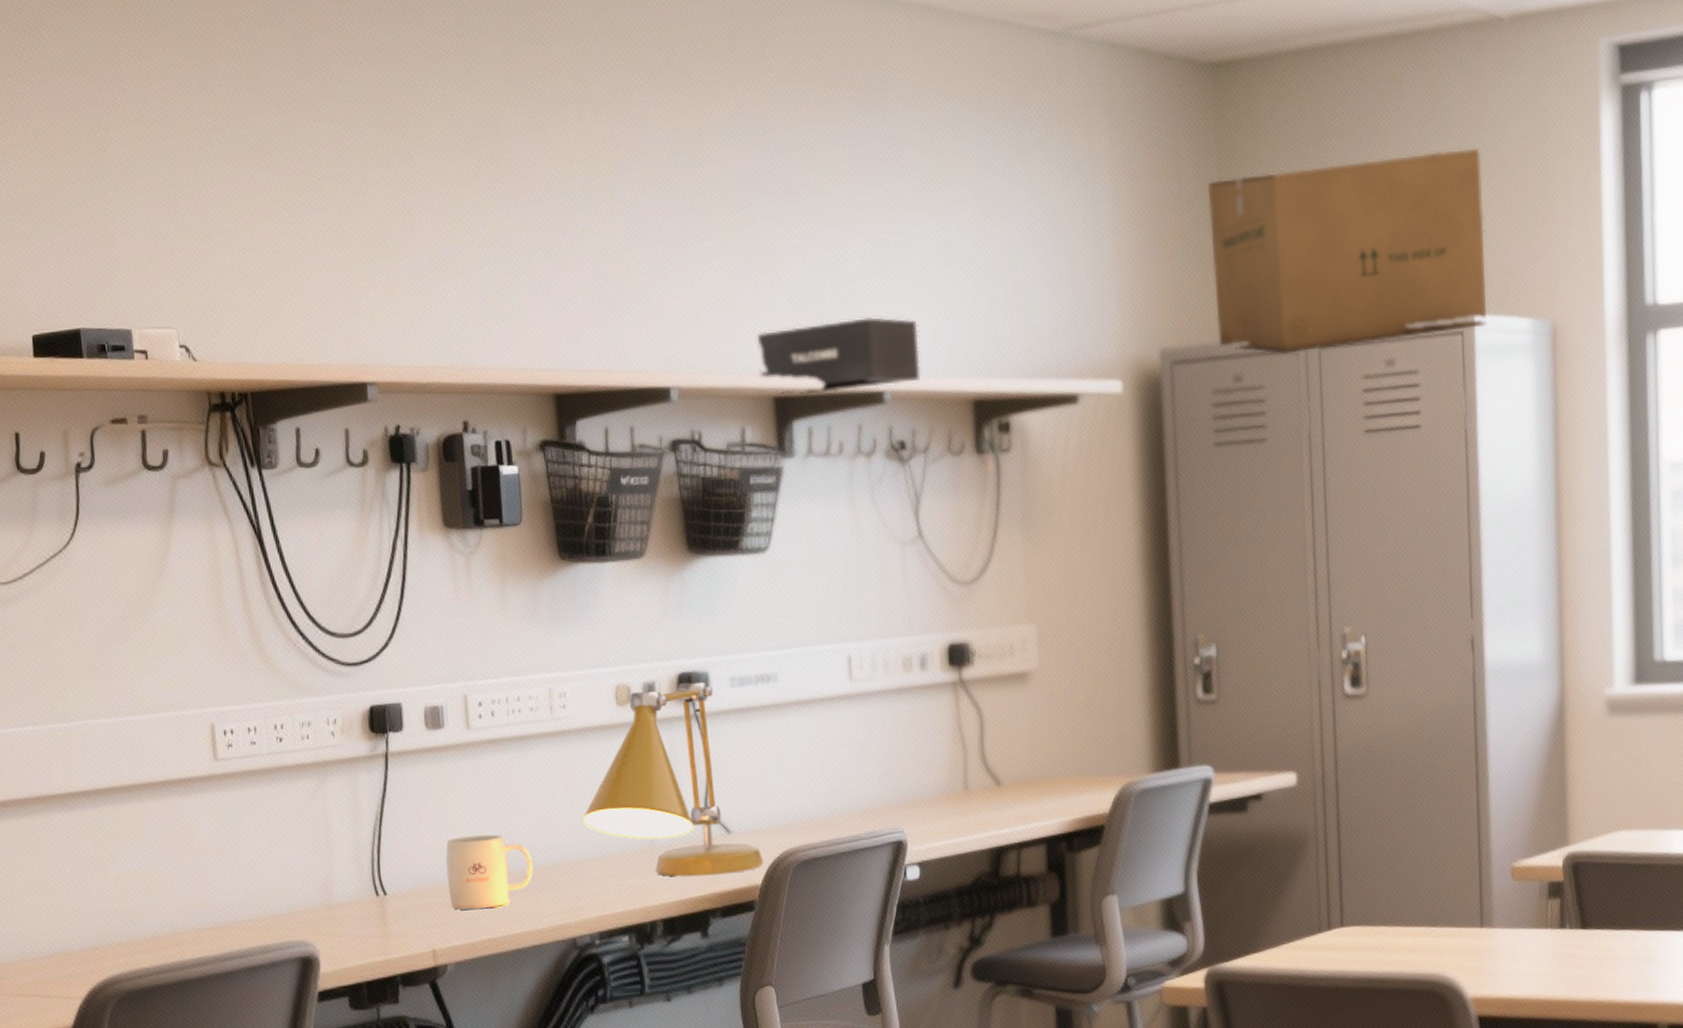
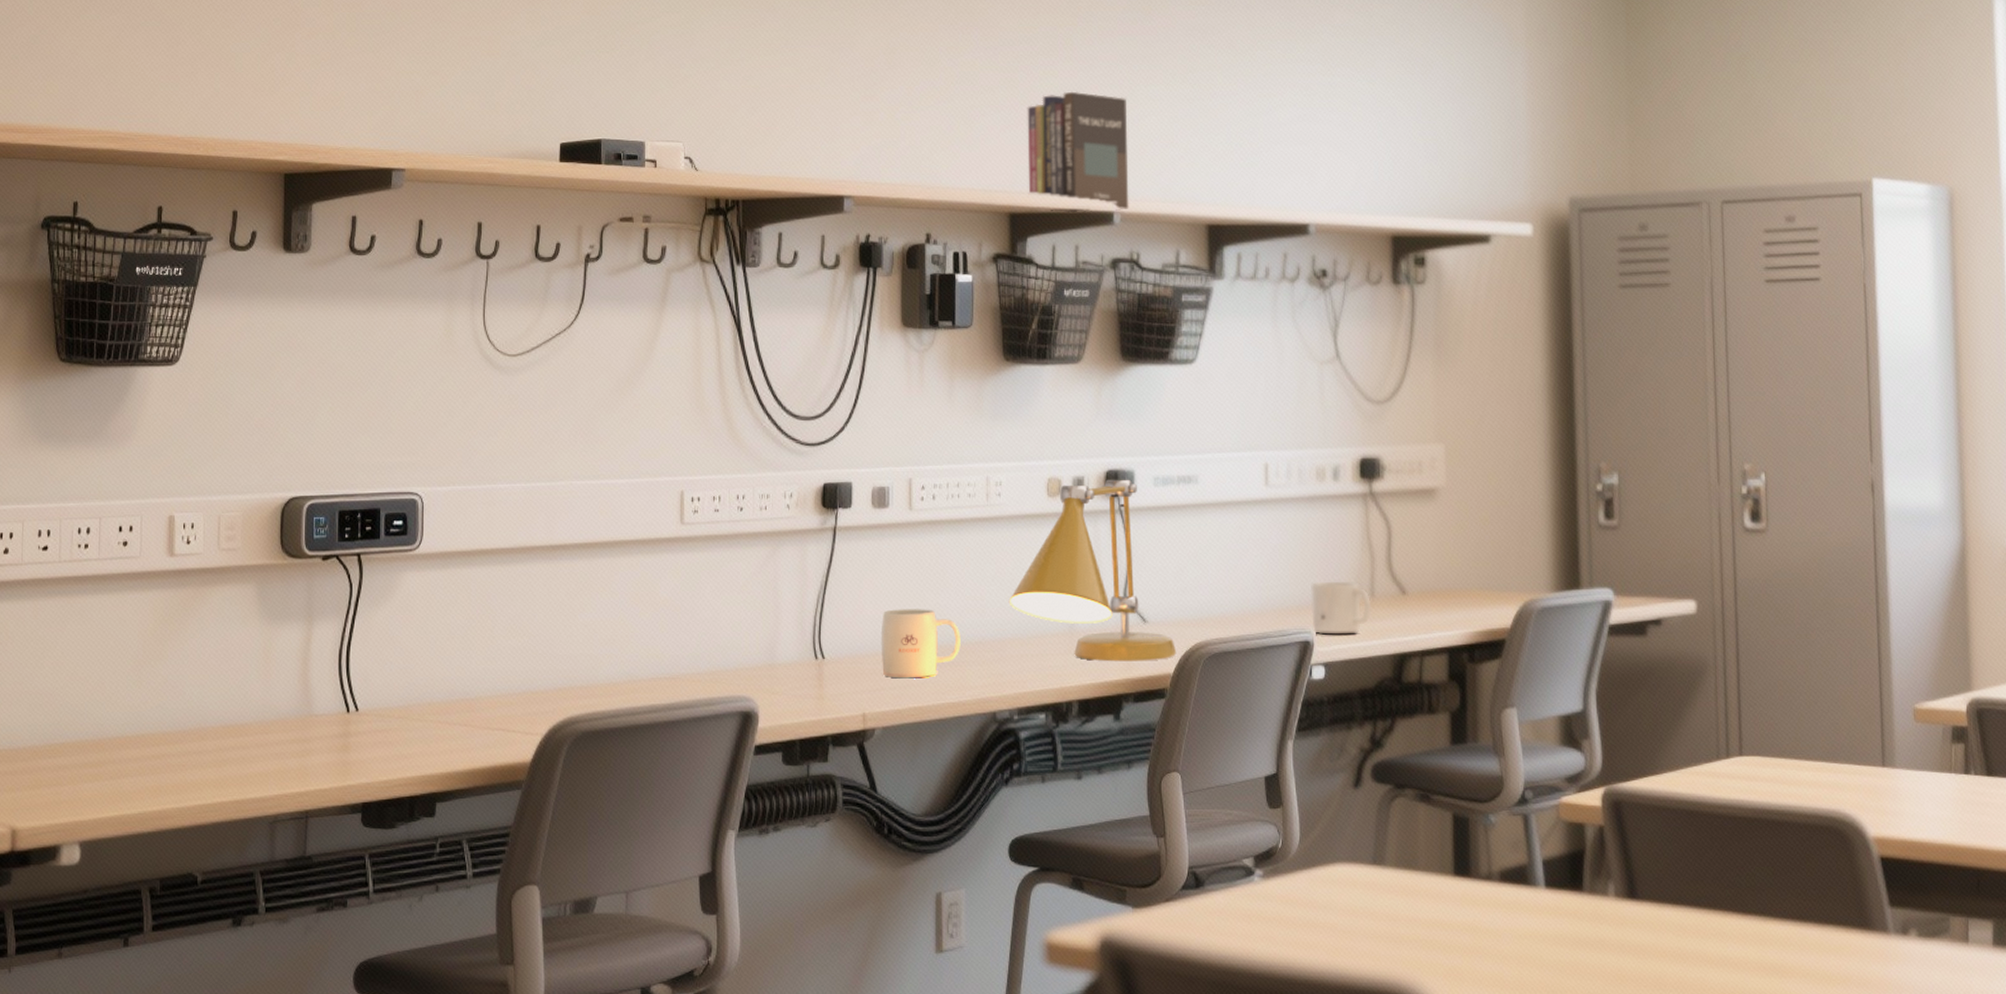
books: none [566,251,687,390] -> present [1027,91,1129,212]
box: present [757,317,921,395] -> none [1195,158,1344,224]
mug: none [900,775,966,834] -> present [1310,581,1372,635]
box: present [1208,148,1487,354] -> none [1617,28,1885,206]

